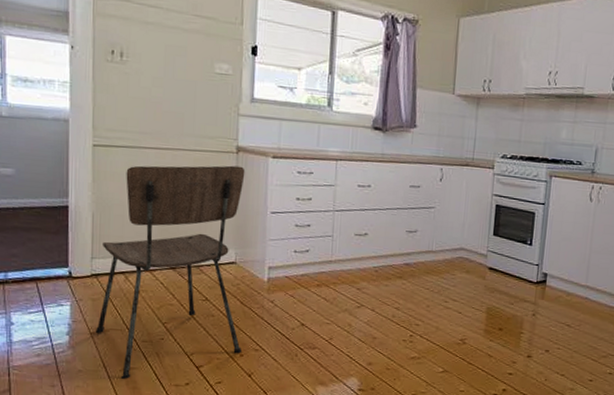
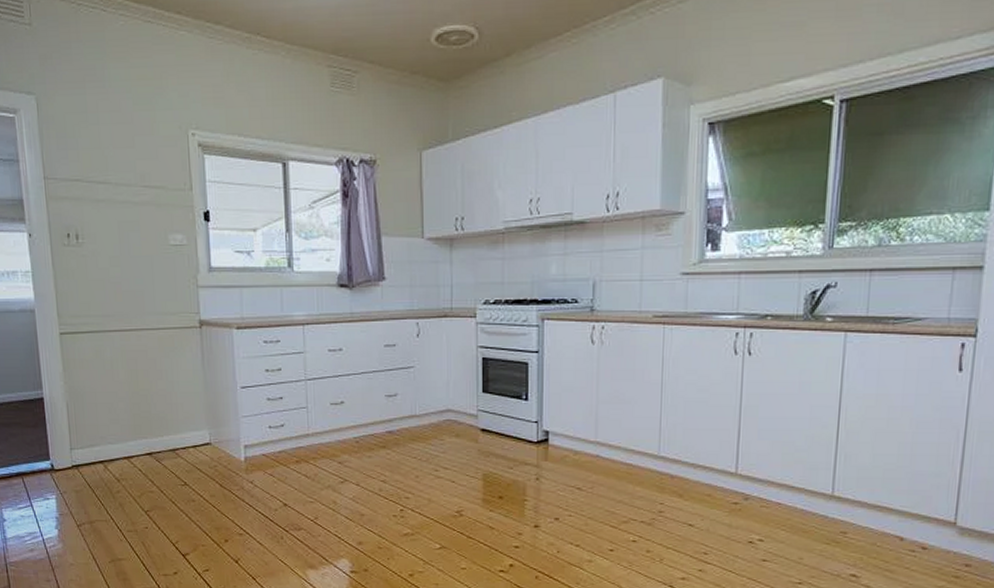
dining chair: present [96,165,245,379] -> none [79,341,227,571]

